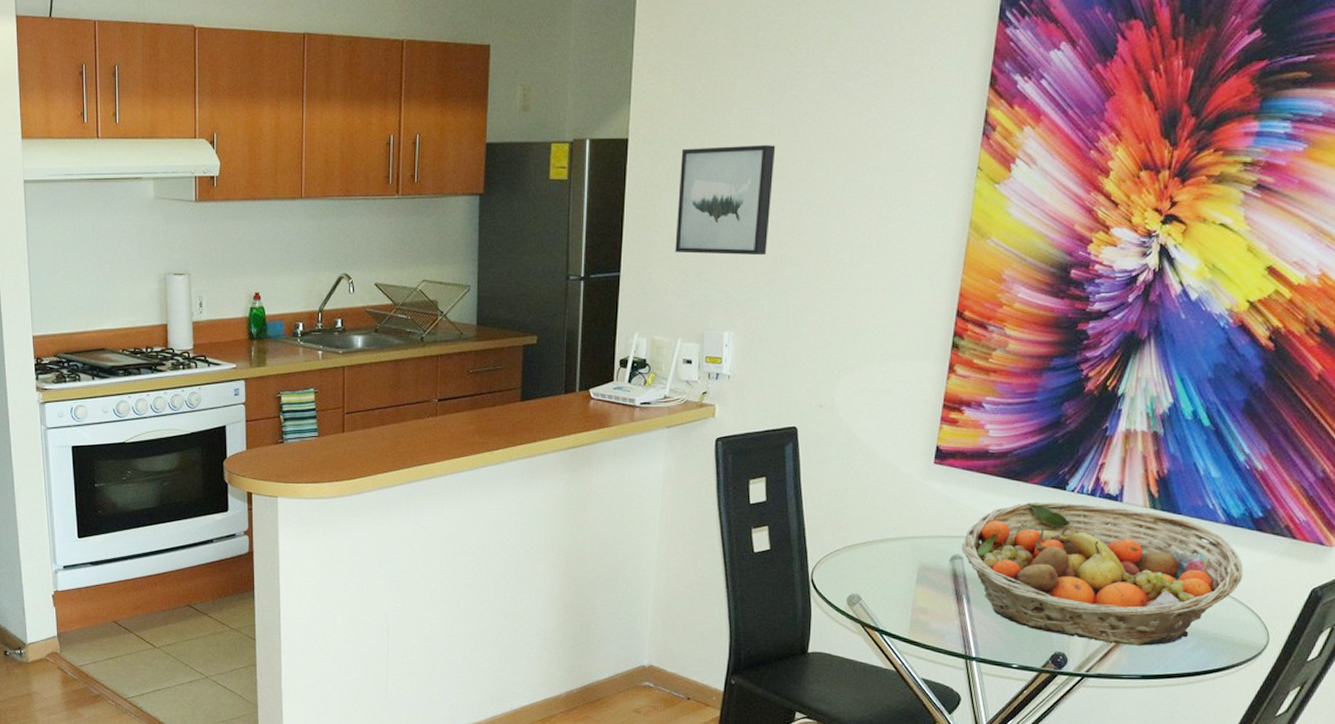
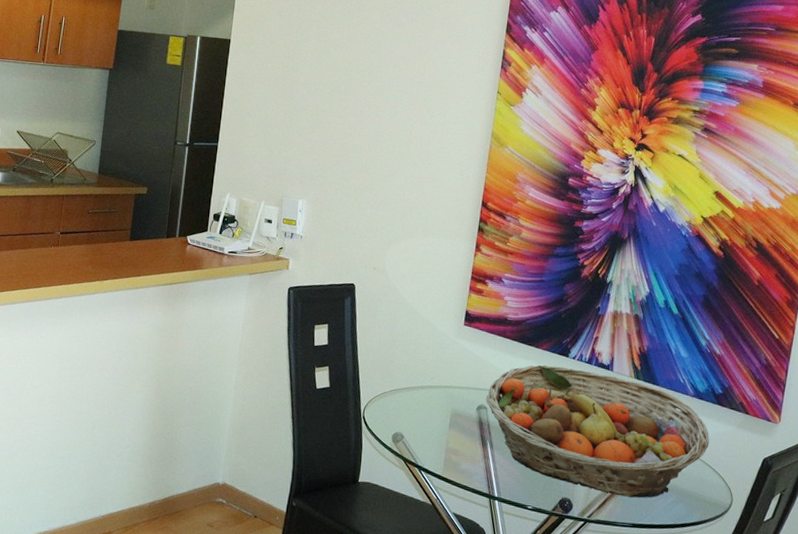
wall art: present [675,145,776,256] -> none [262,52,345,142]

